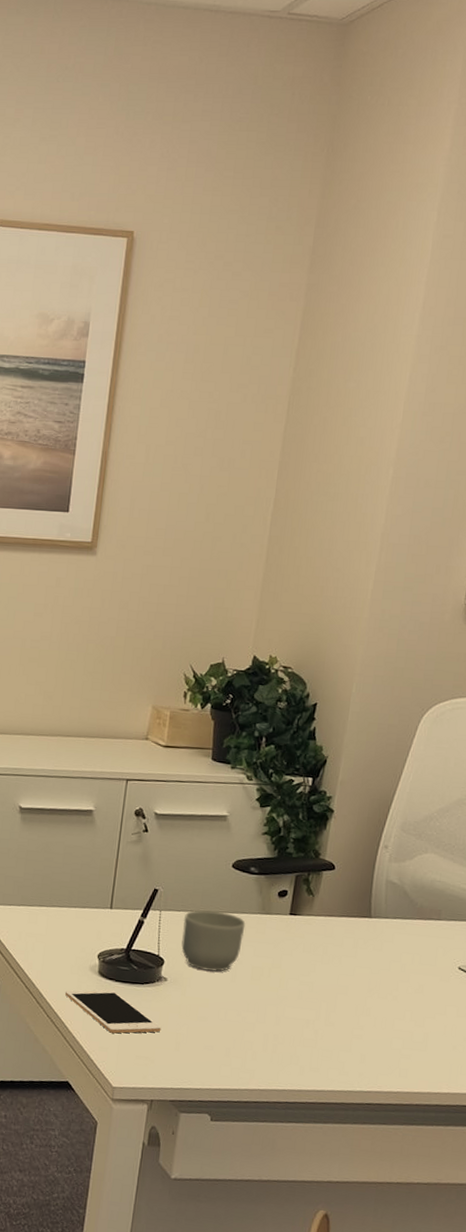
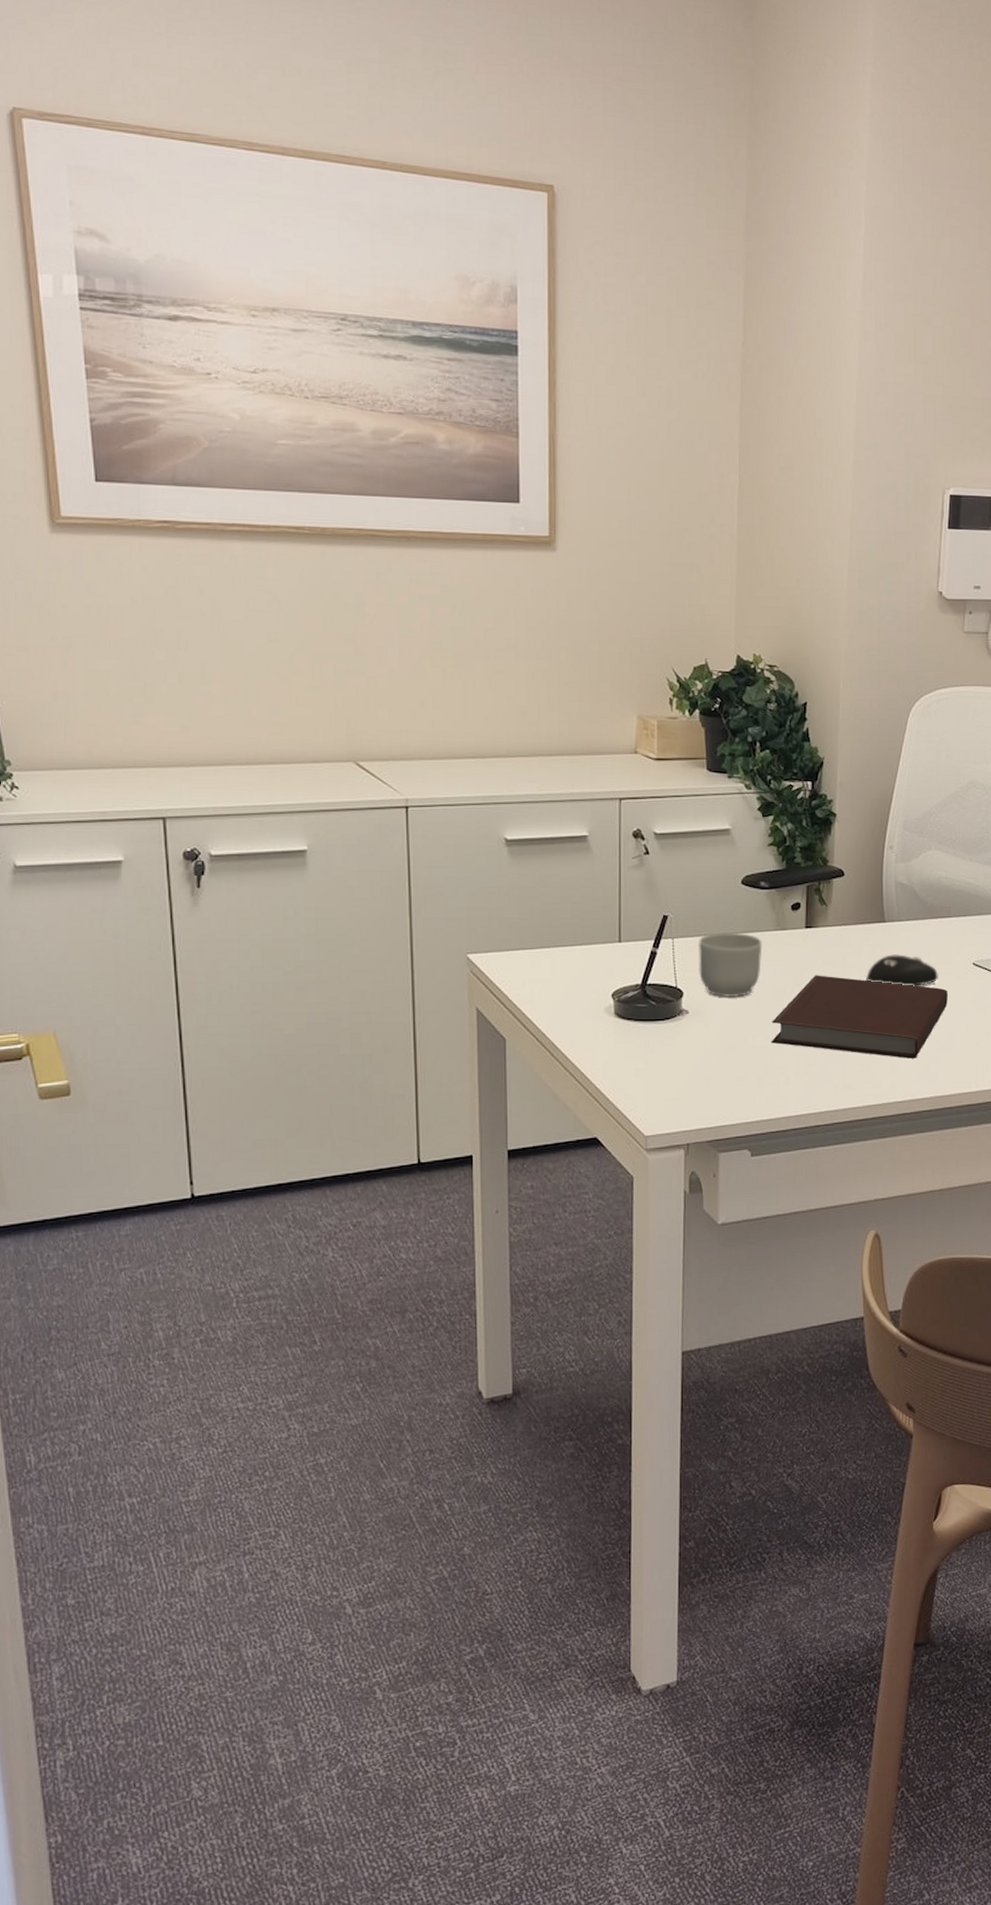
cell phone: present [65,989,162,1034] -> none [582,1031,689,1078]
notebook: none [243,960,428,1052] -> present [771,975,948,1059]
computer mouse: none [345,949,421,983] -> present [866,954,939,986]

